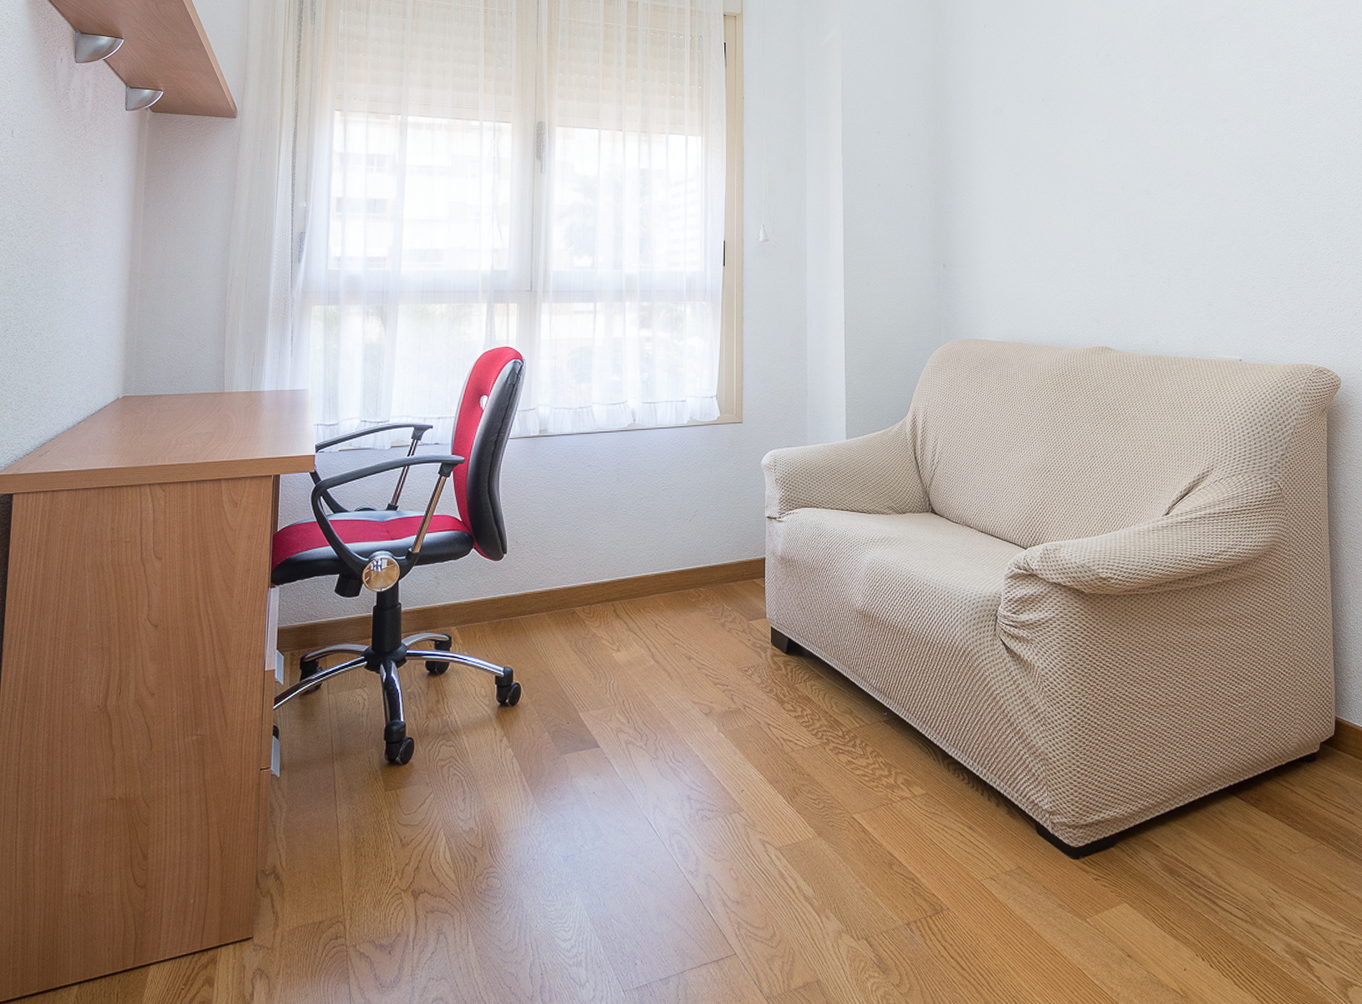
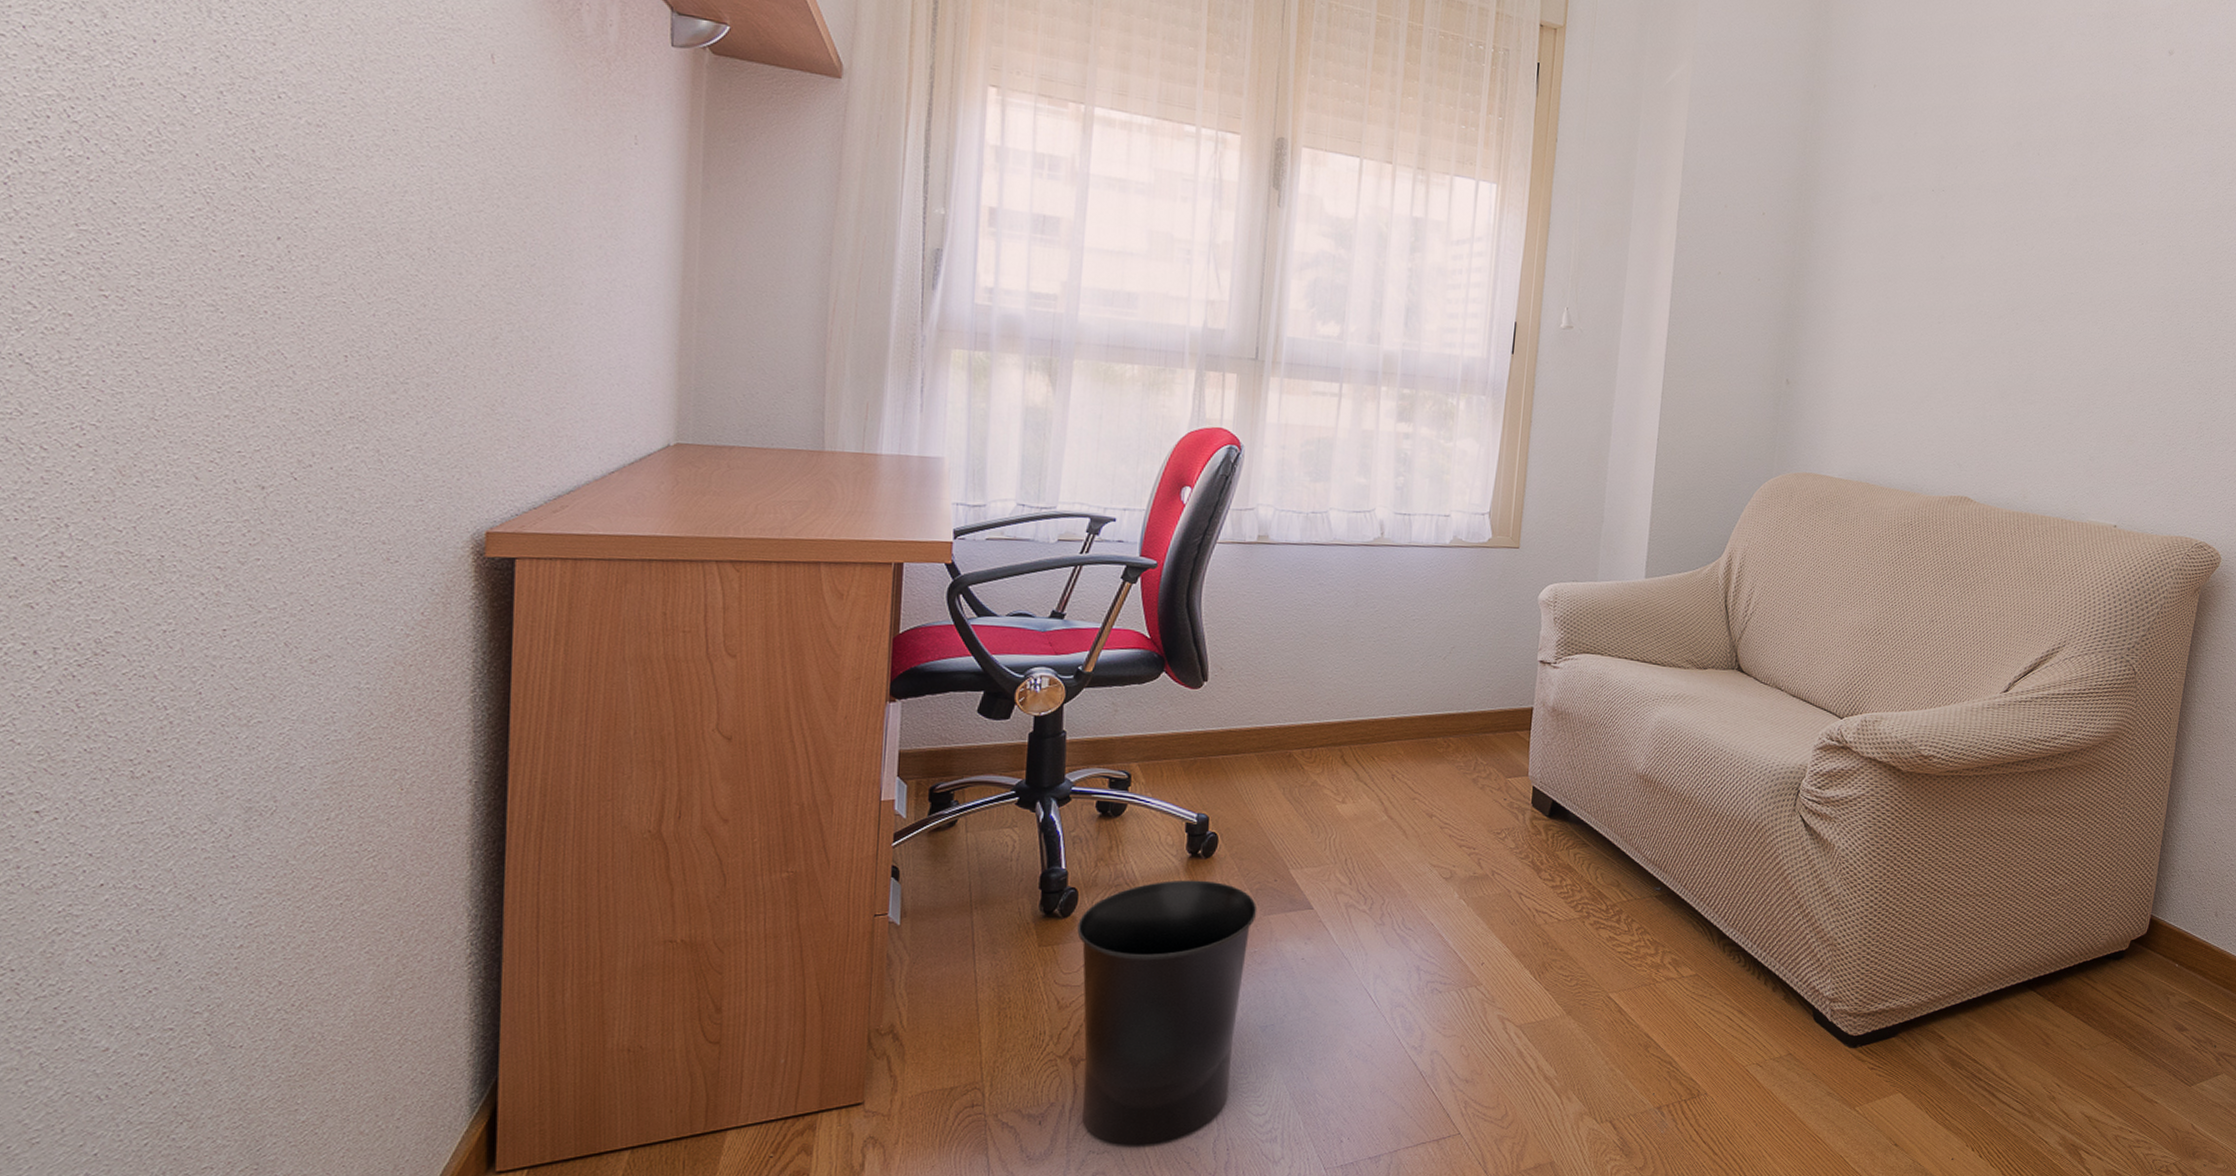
waste bin: none [414,726,555,972] -> present [1077,880,1258,1145]

